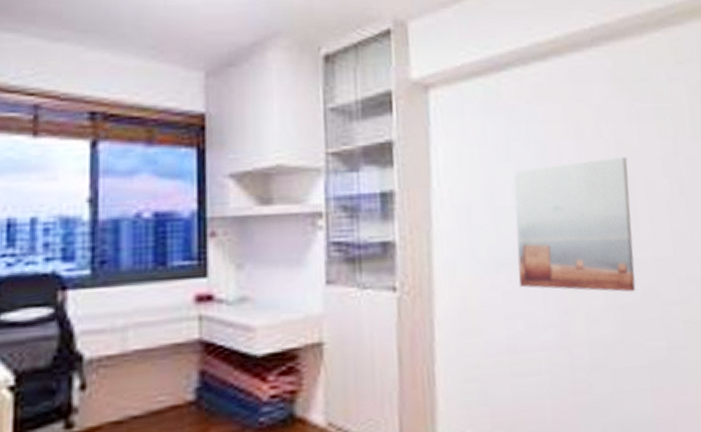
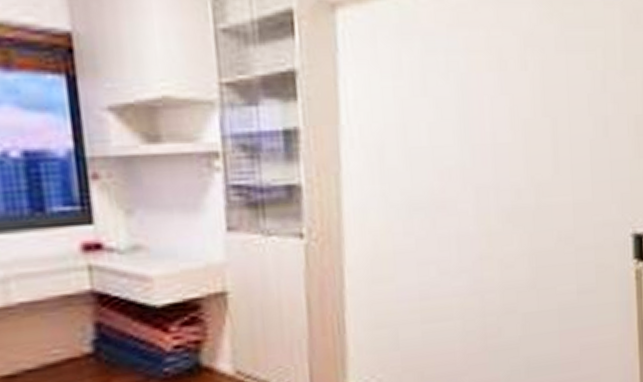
wall art: present [513,157,636,292] -> none [430,93,553,237]

